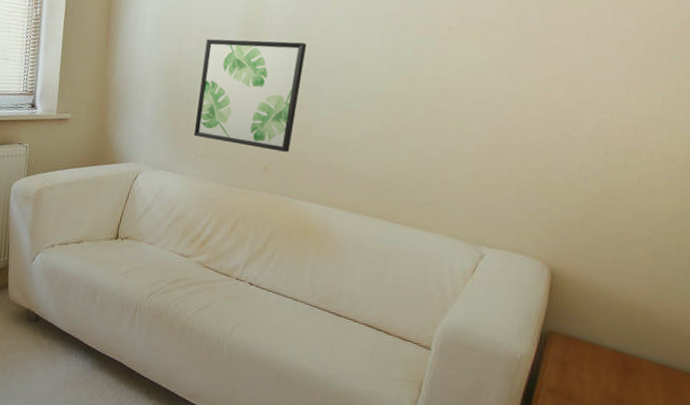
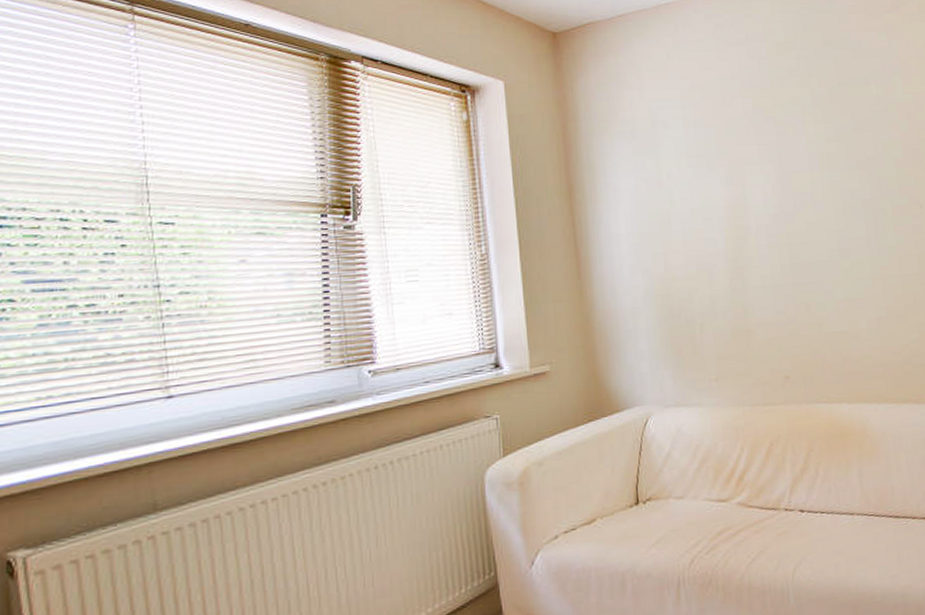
wall art: present [193,39,307,152] -> none [693,240,807,360]

